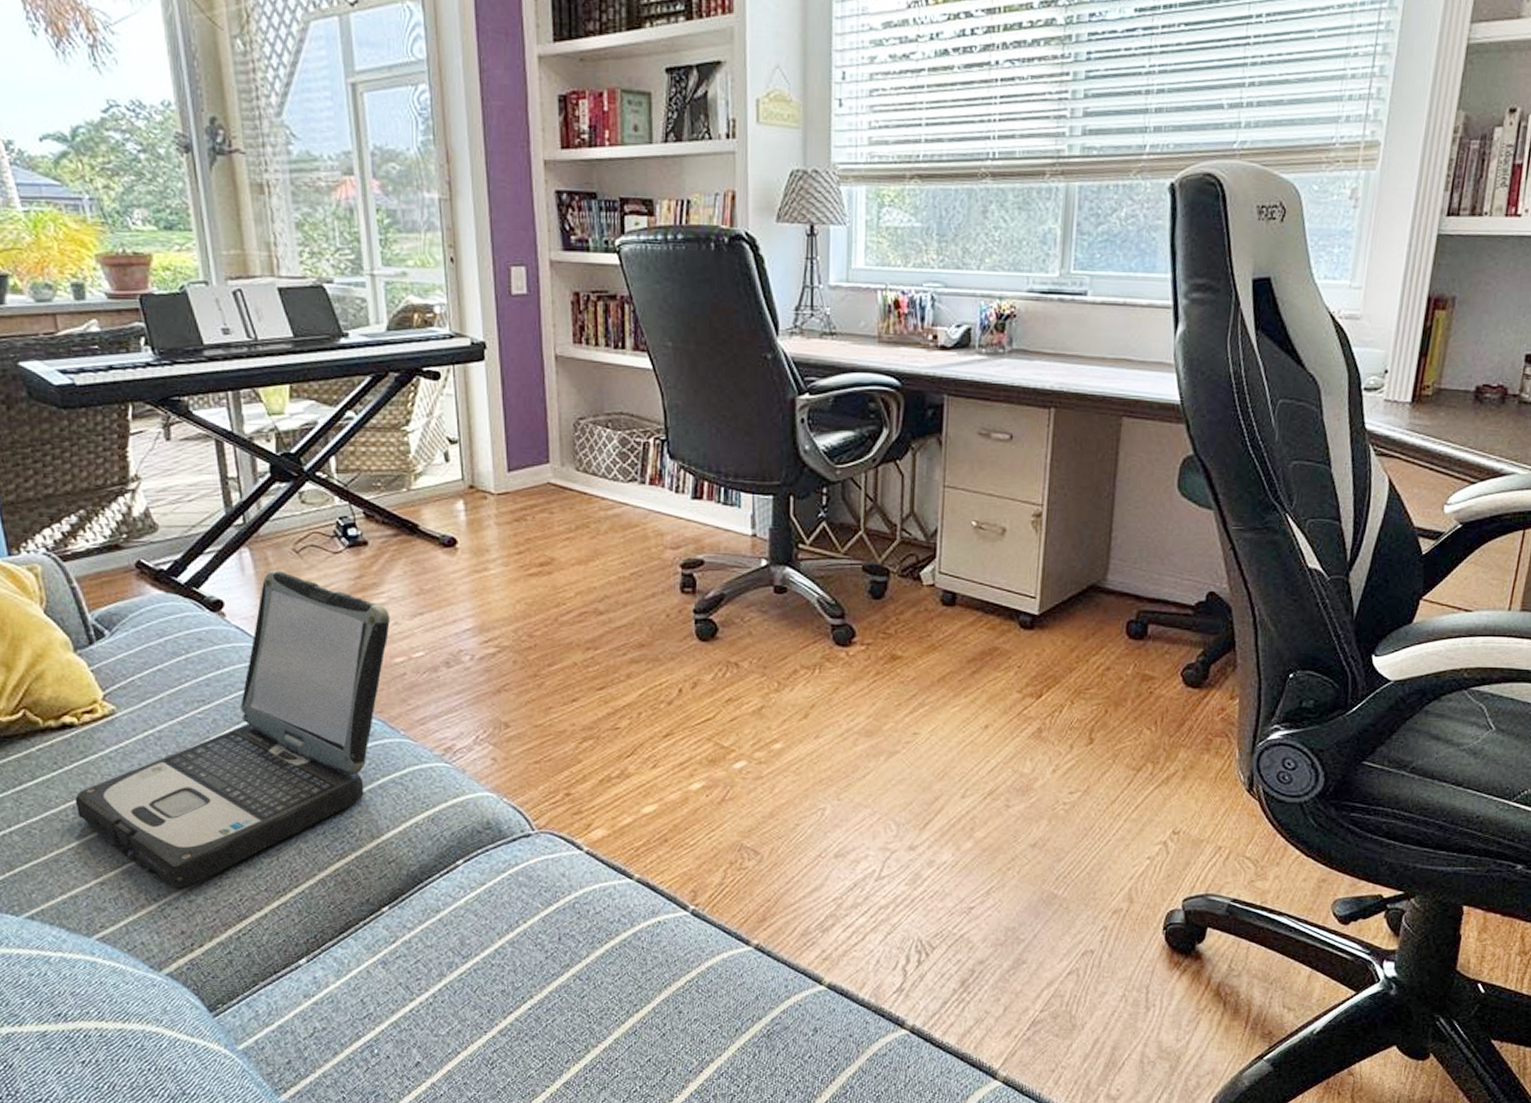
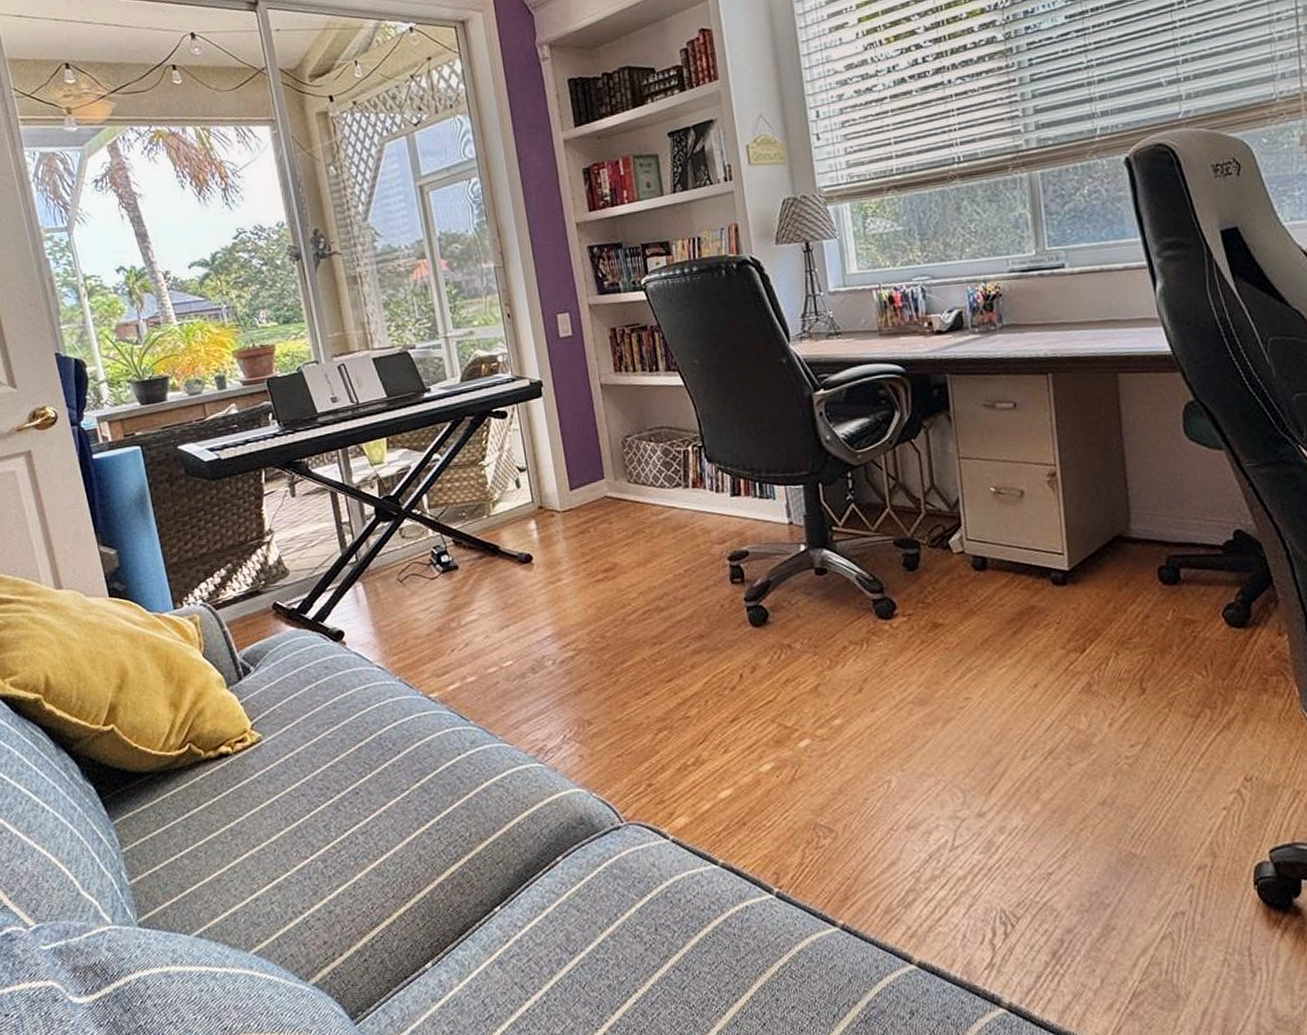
laptop: present [75,570,390,887] -> none [232,599,482,899]

